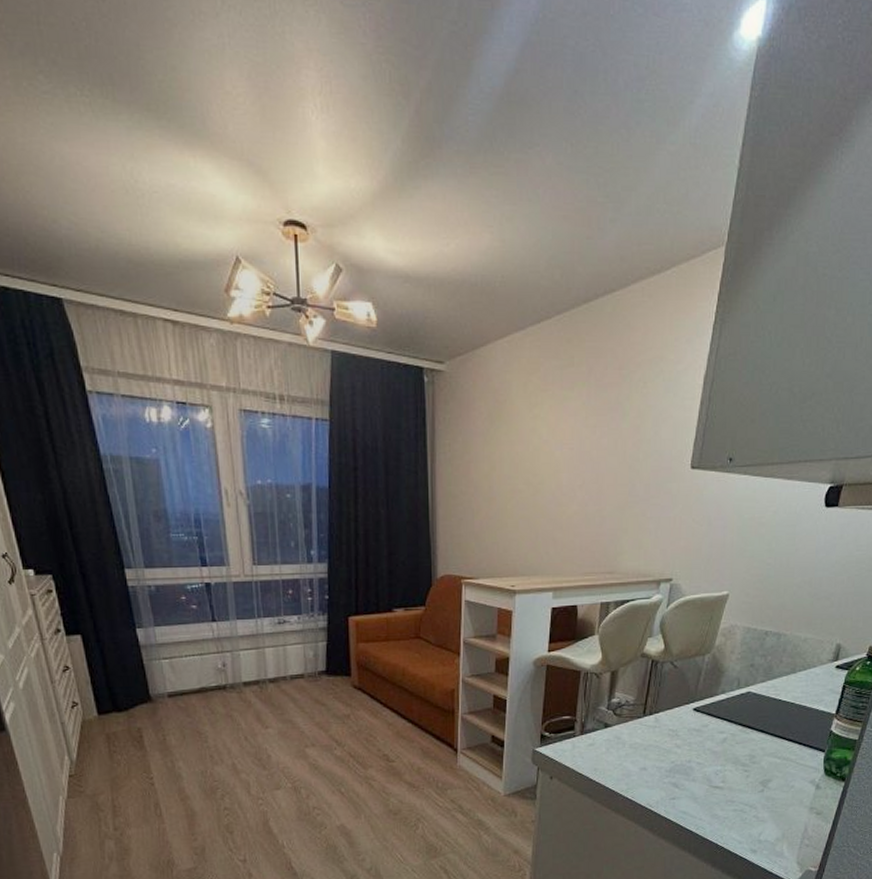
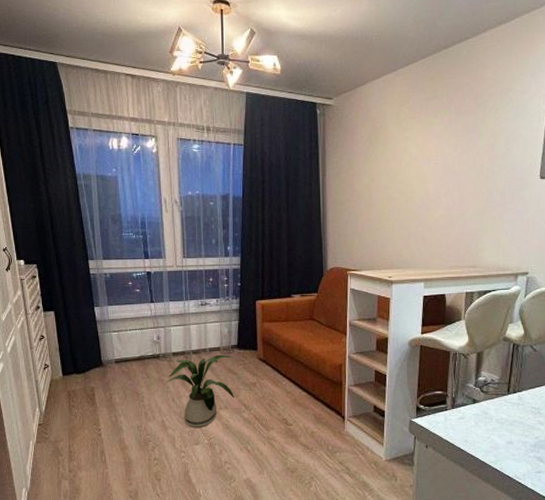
house plant: none [236,682,324,771] -> present [166,354,235,428]

